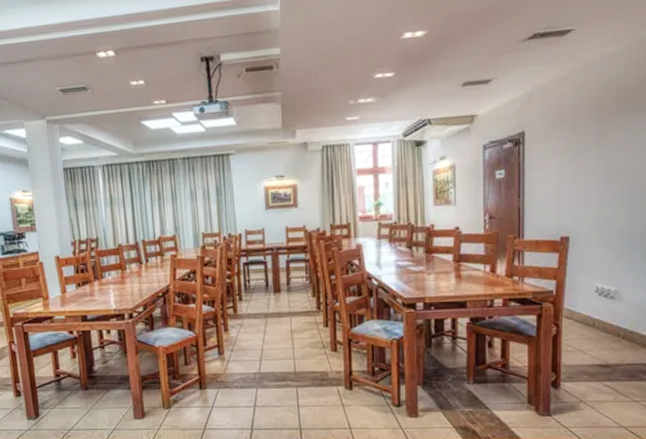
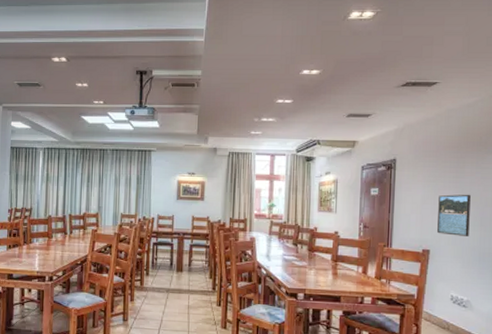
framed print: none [578,164,617,217] -> present [437,194,471,236]

